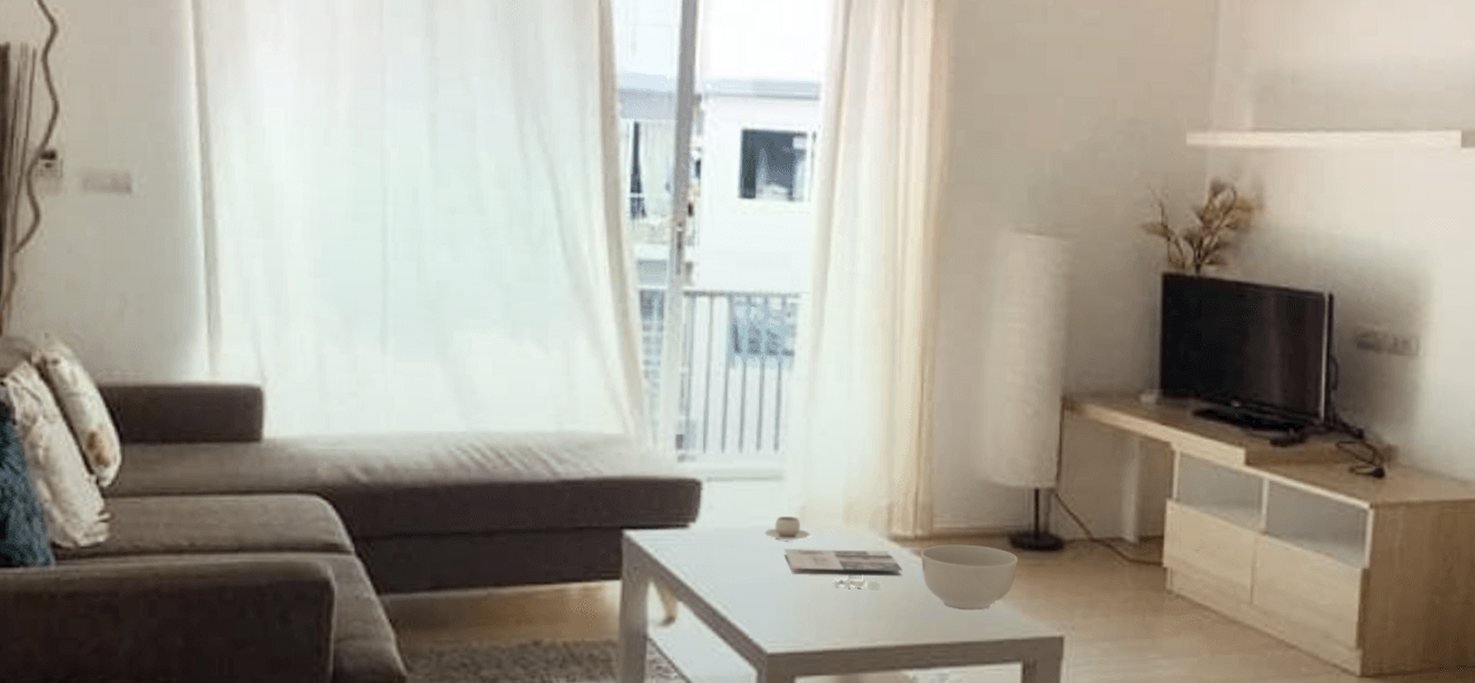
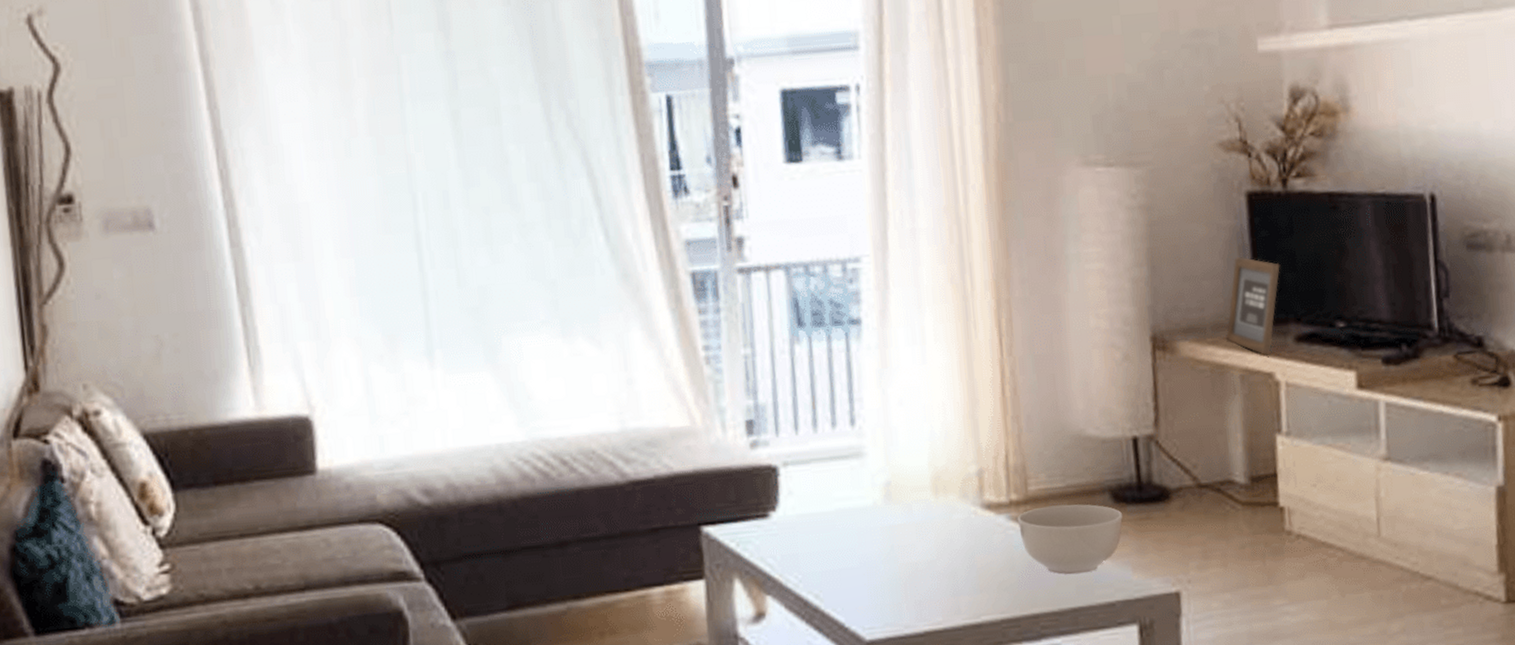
teacup: present [764,516,810,542] -> none [849,494,898,521]
magazine: present [783,549,903,590] -> none [872,520,1001,564]
picture frame: none [1130,332,1186,425] -> present [1226,257,1280,355]

